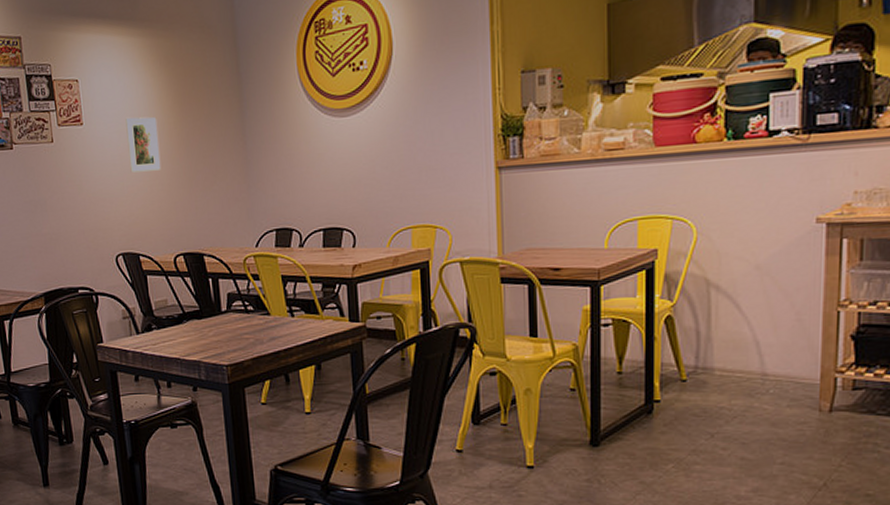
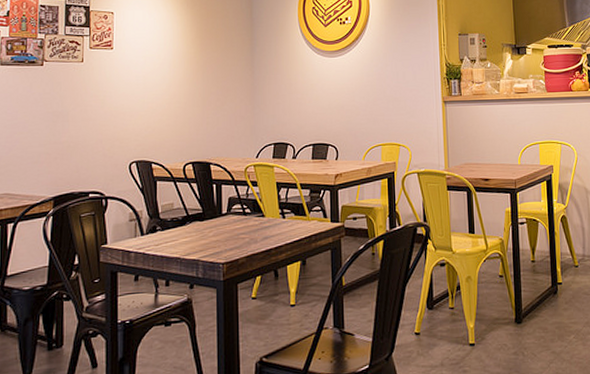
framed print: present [125,116,162,173] -> none [152,45,180,91]

